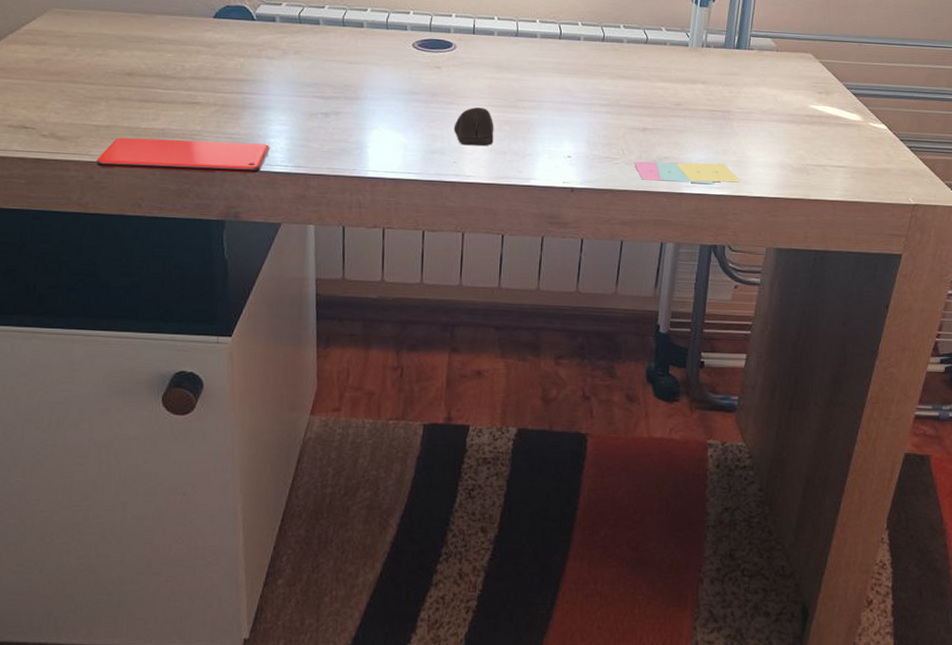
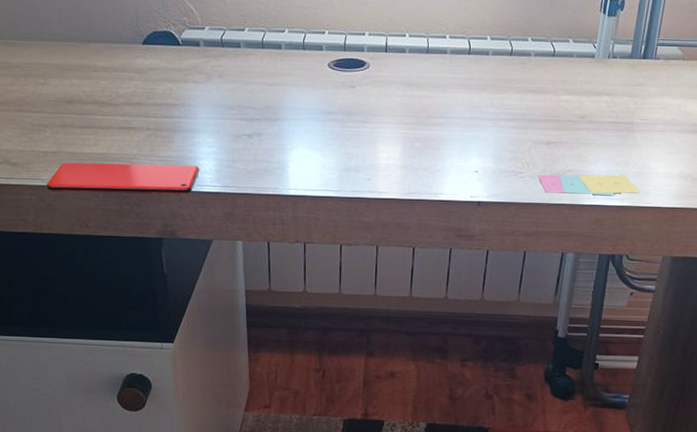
computer mouse: present [453,107,494,146] -> none [368,125,406,163]

